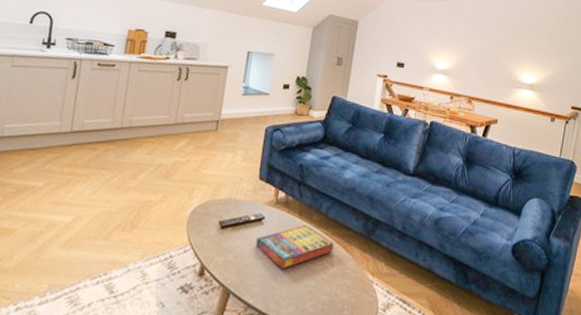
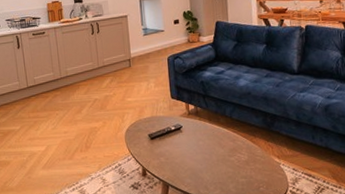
game compilation box: present [256,224,334,269] -> none [179,127,242,163]

